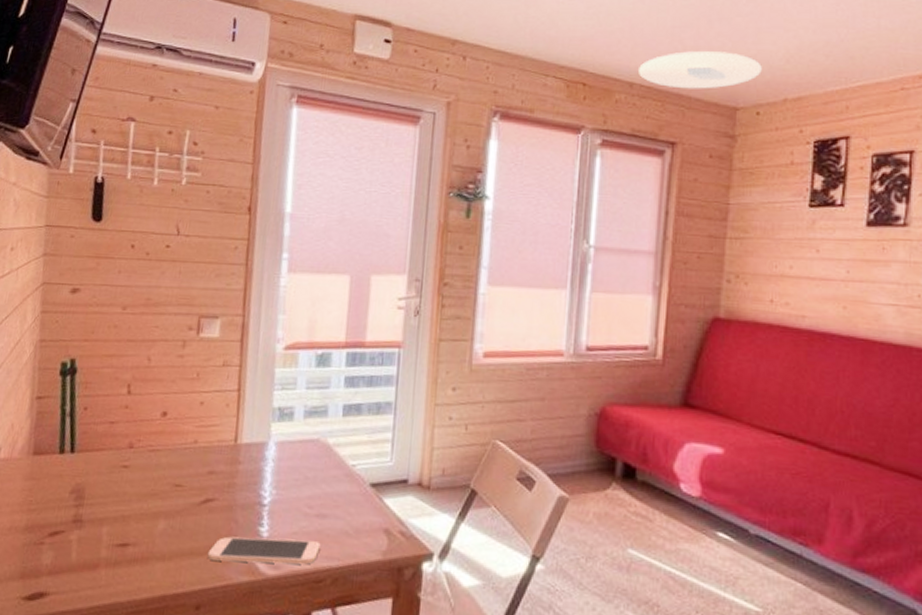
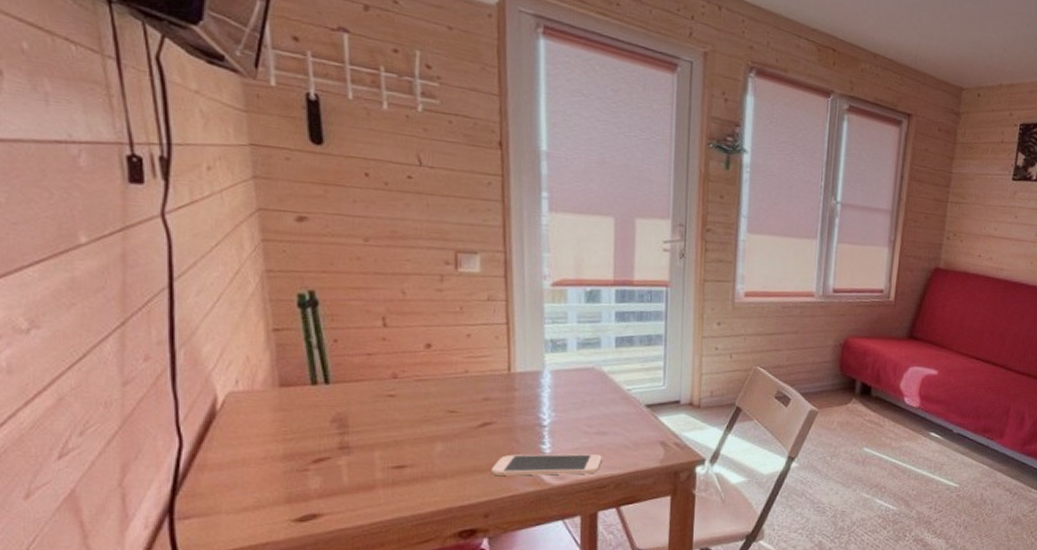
ceiling light: present [639,51,762,89] -> none [882,29,985,68]

